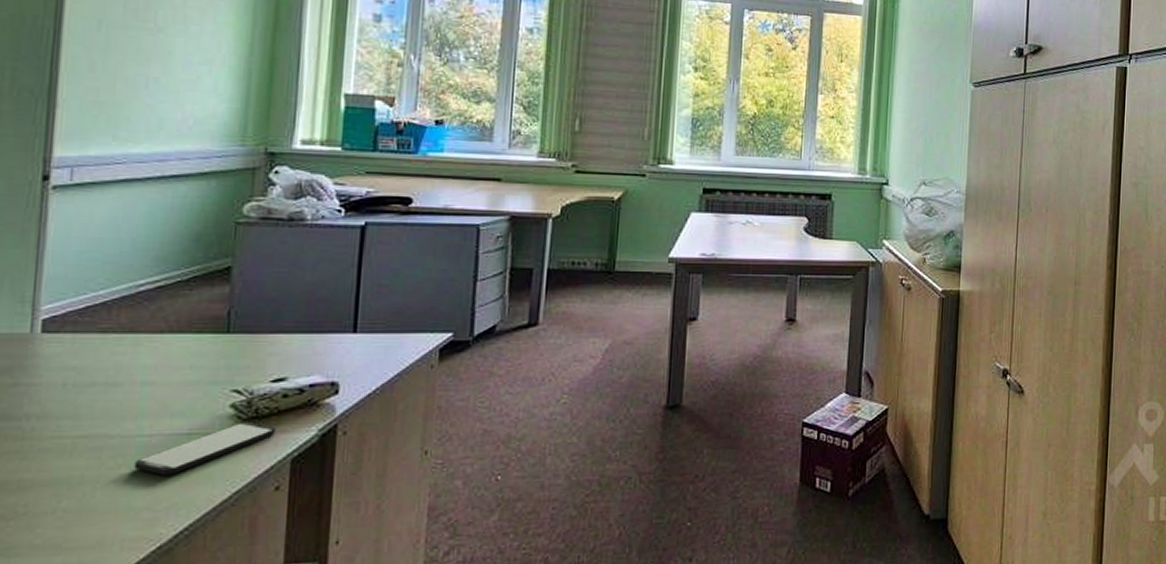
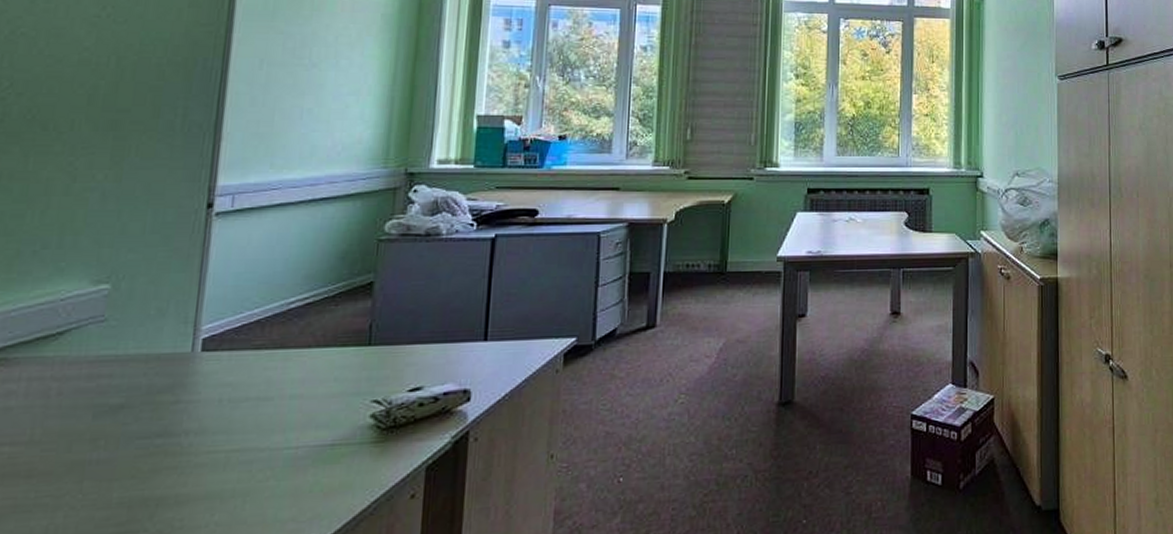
smartphone: present [134,422,276,476] -> none [281,431,413,487]

